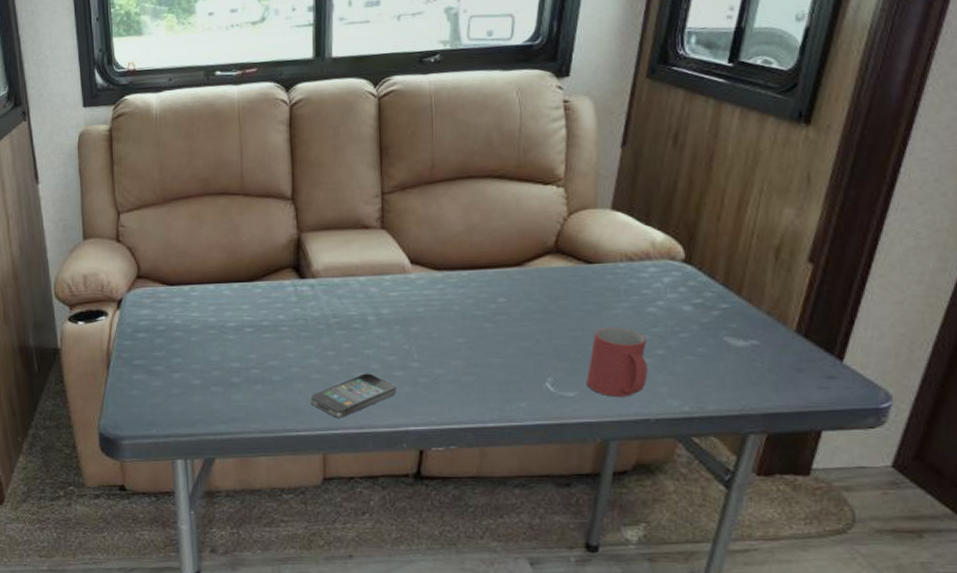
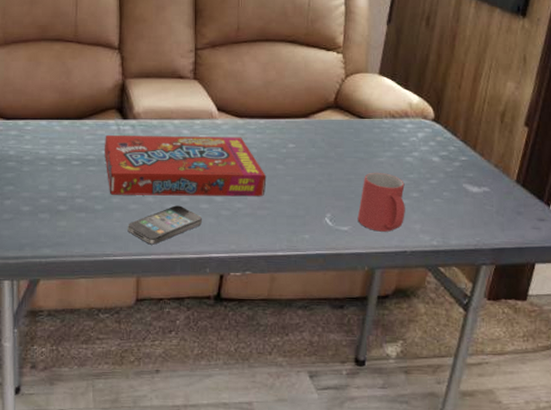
snack box: none [280,292,472,364] -> present [105,134,267,197]

